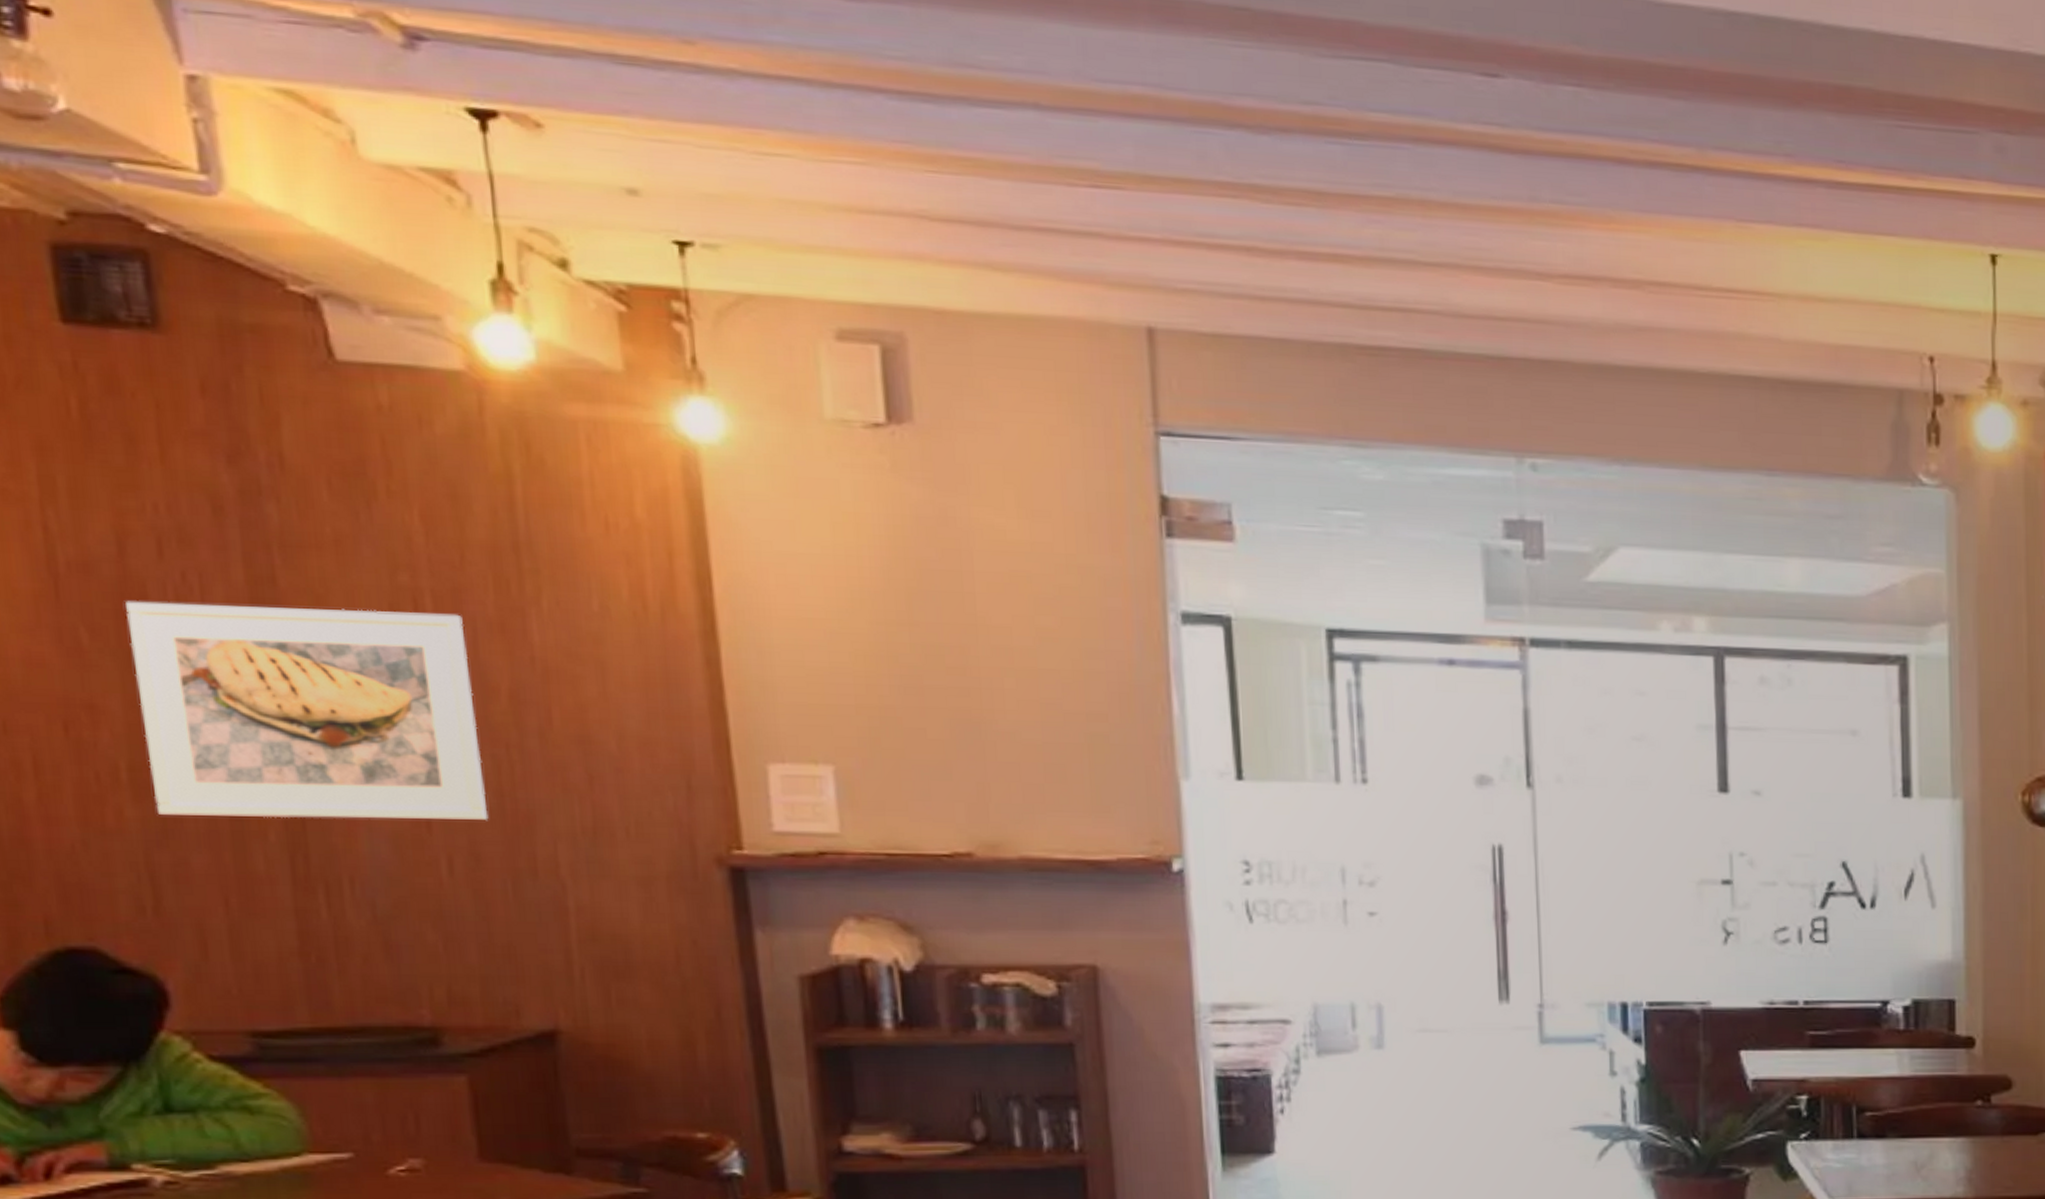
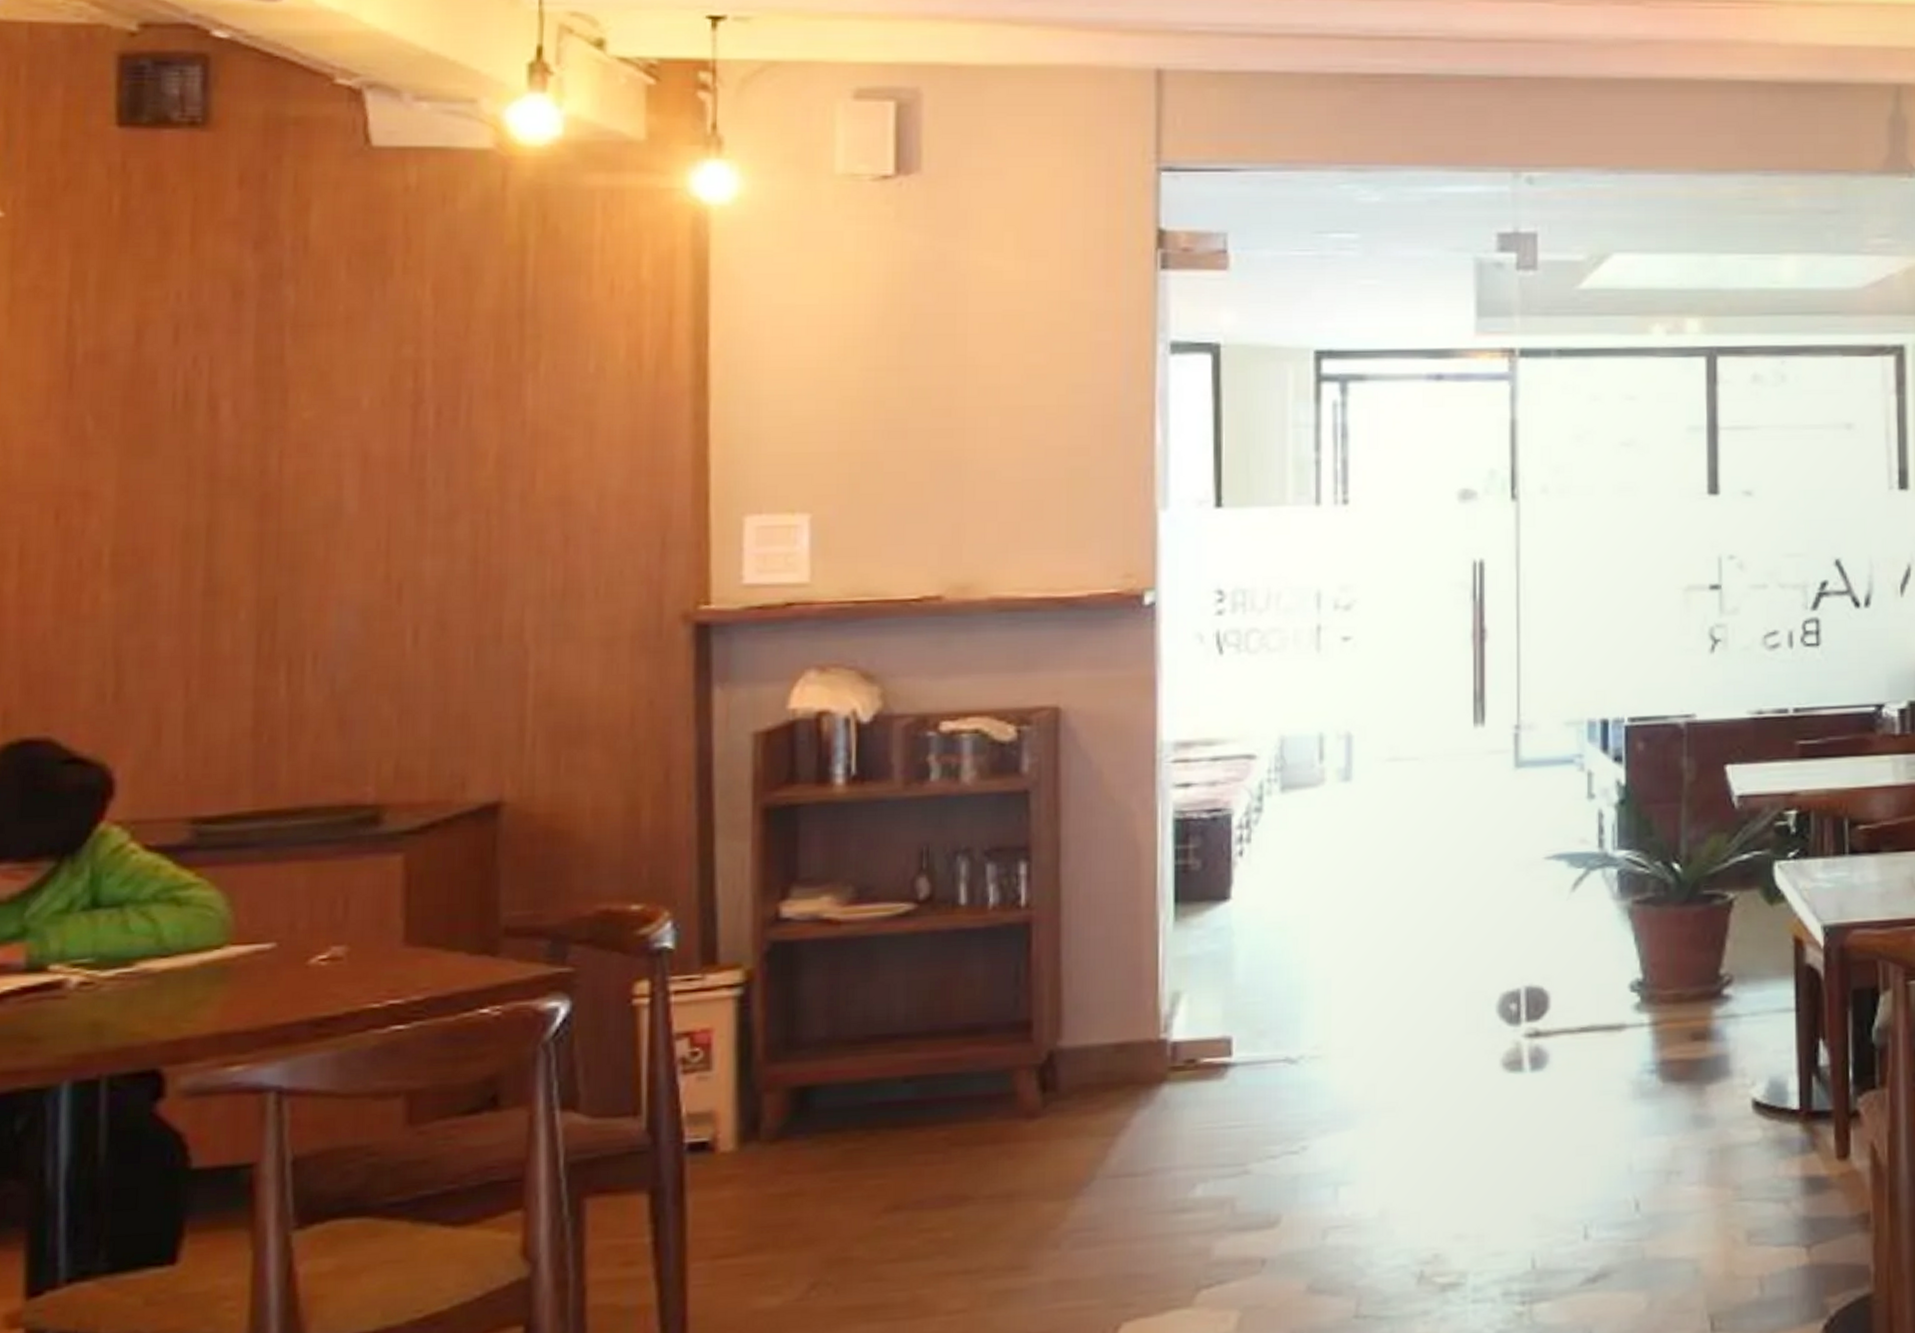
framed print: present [126,601,489,820] -> none [132,383,461,599]

